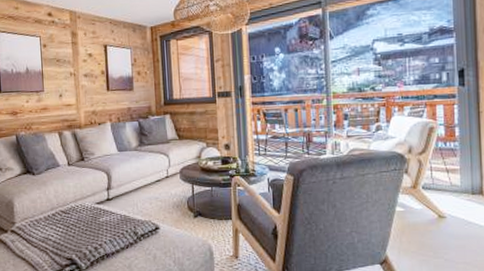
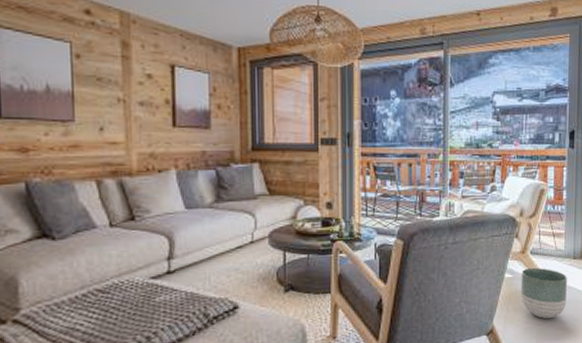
planter: none [413,202,467,253] -> present [521,267,567,319]

